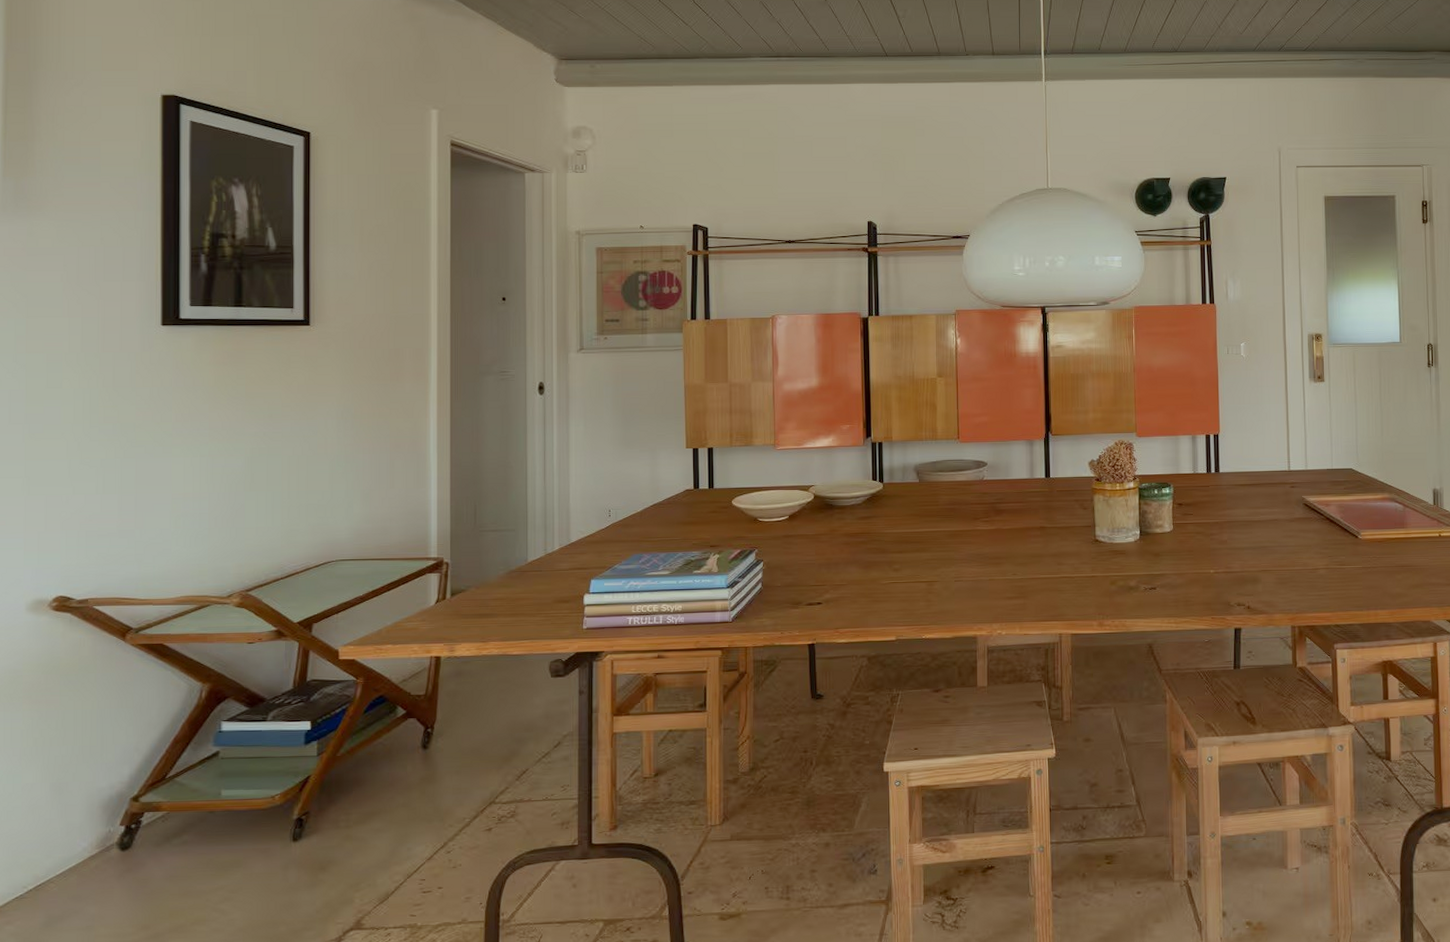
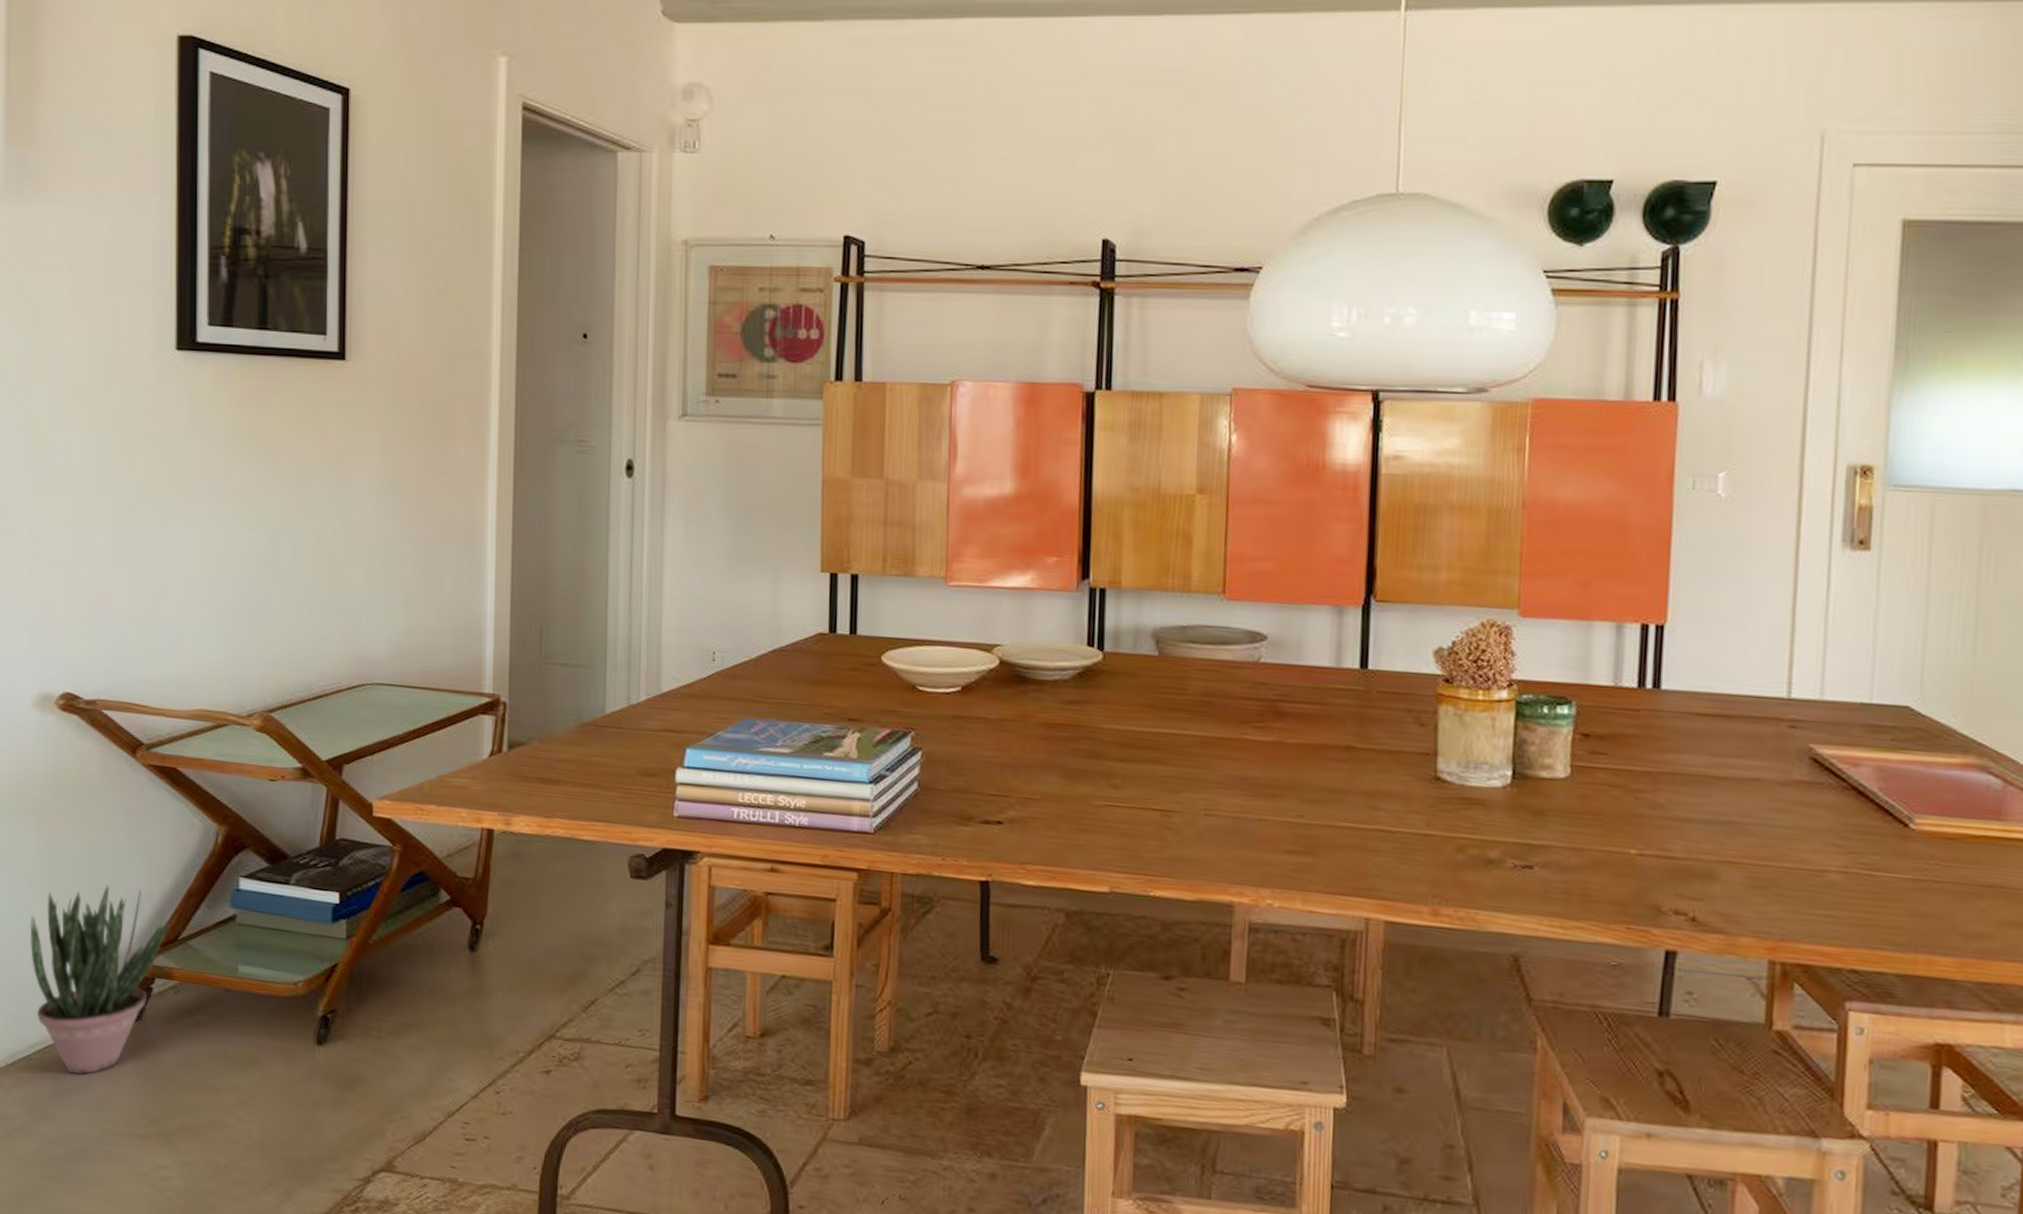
potted plant: none [23,744,158,903] -> present [30,884,170,1075]

